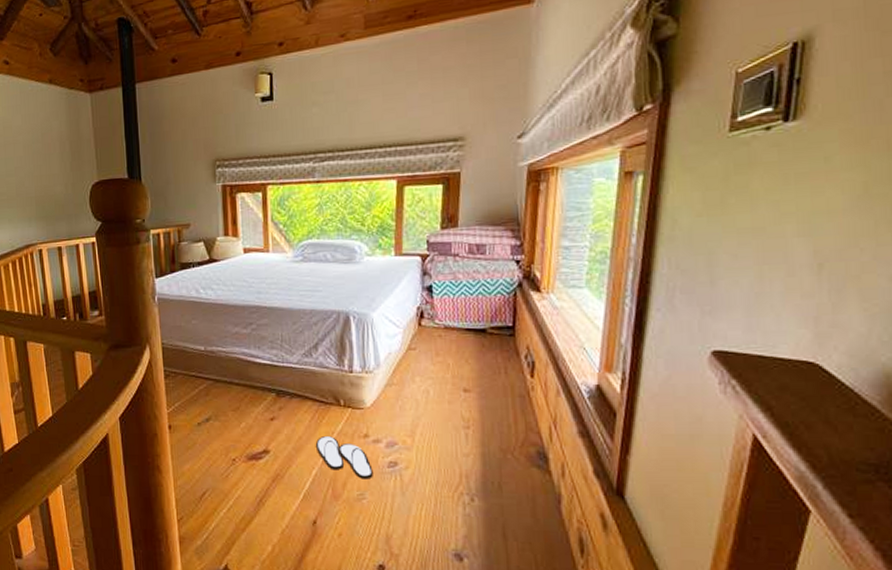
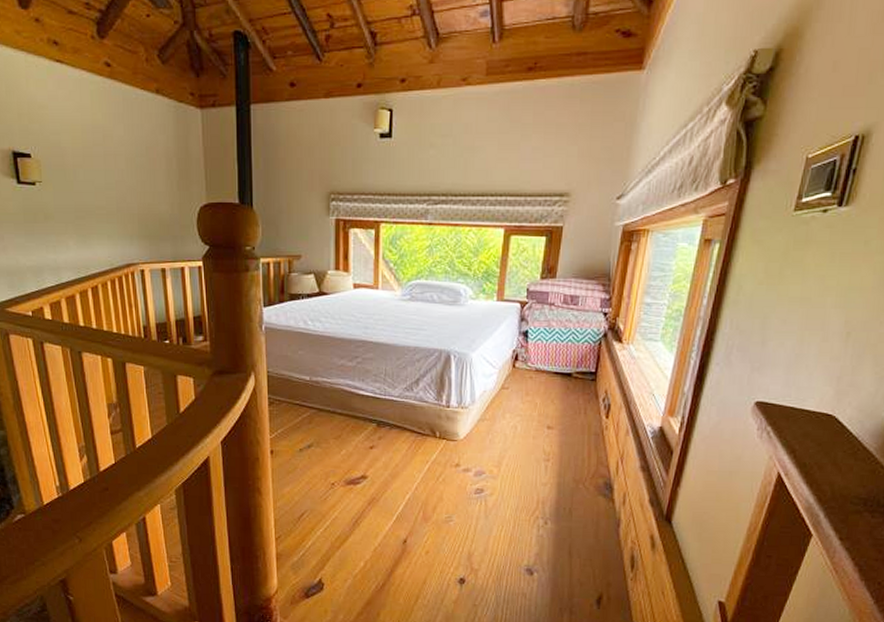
slippers: present [316,436,373,479] -> none [411,465,461,504]

